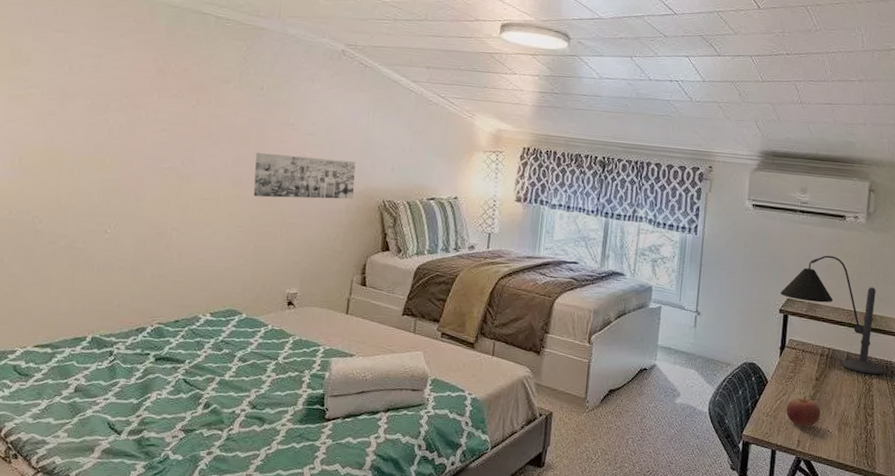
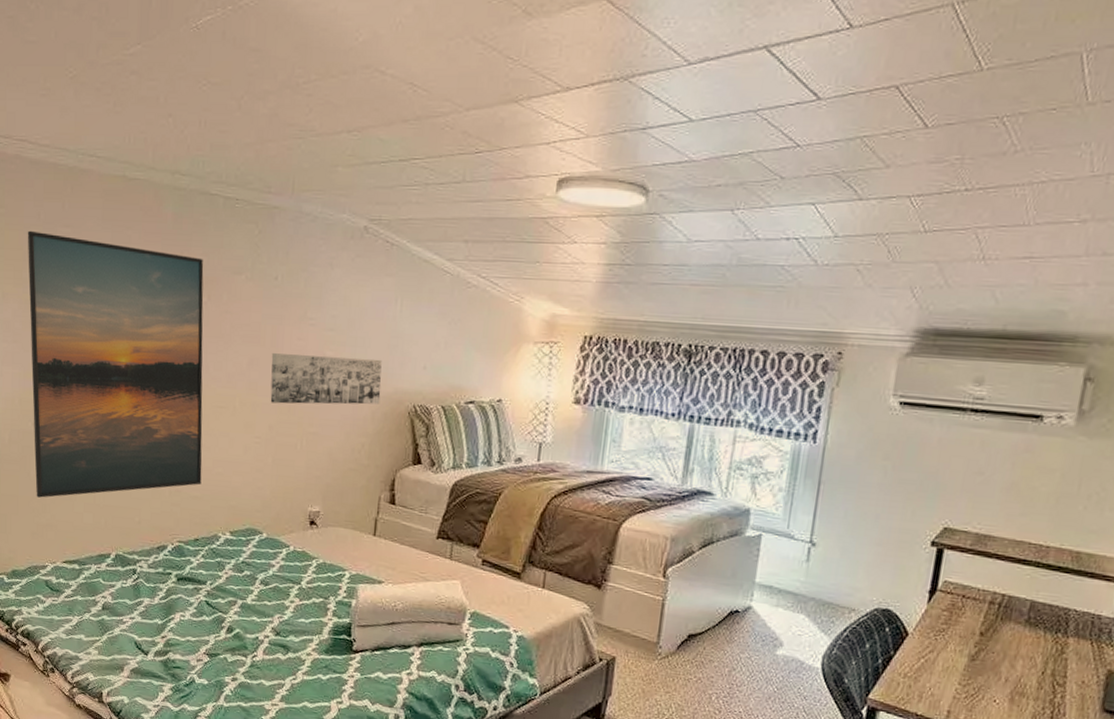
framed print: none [9,32,194,284] -> present [27,230,204,498]
desk lamp: present [780,255,884,375] -> none [934,470,1087,632]
apple: present [786,396,821,428] -> none [932,654,985,696]

